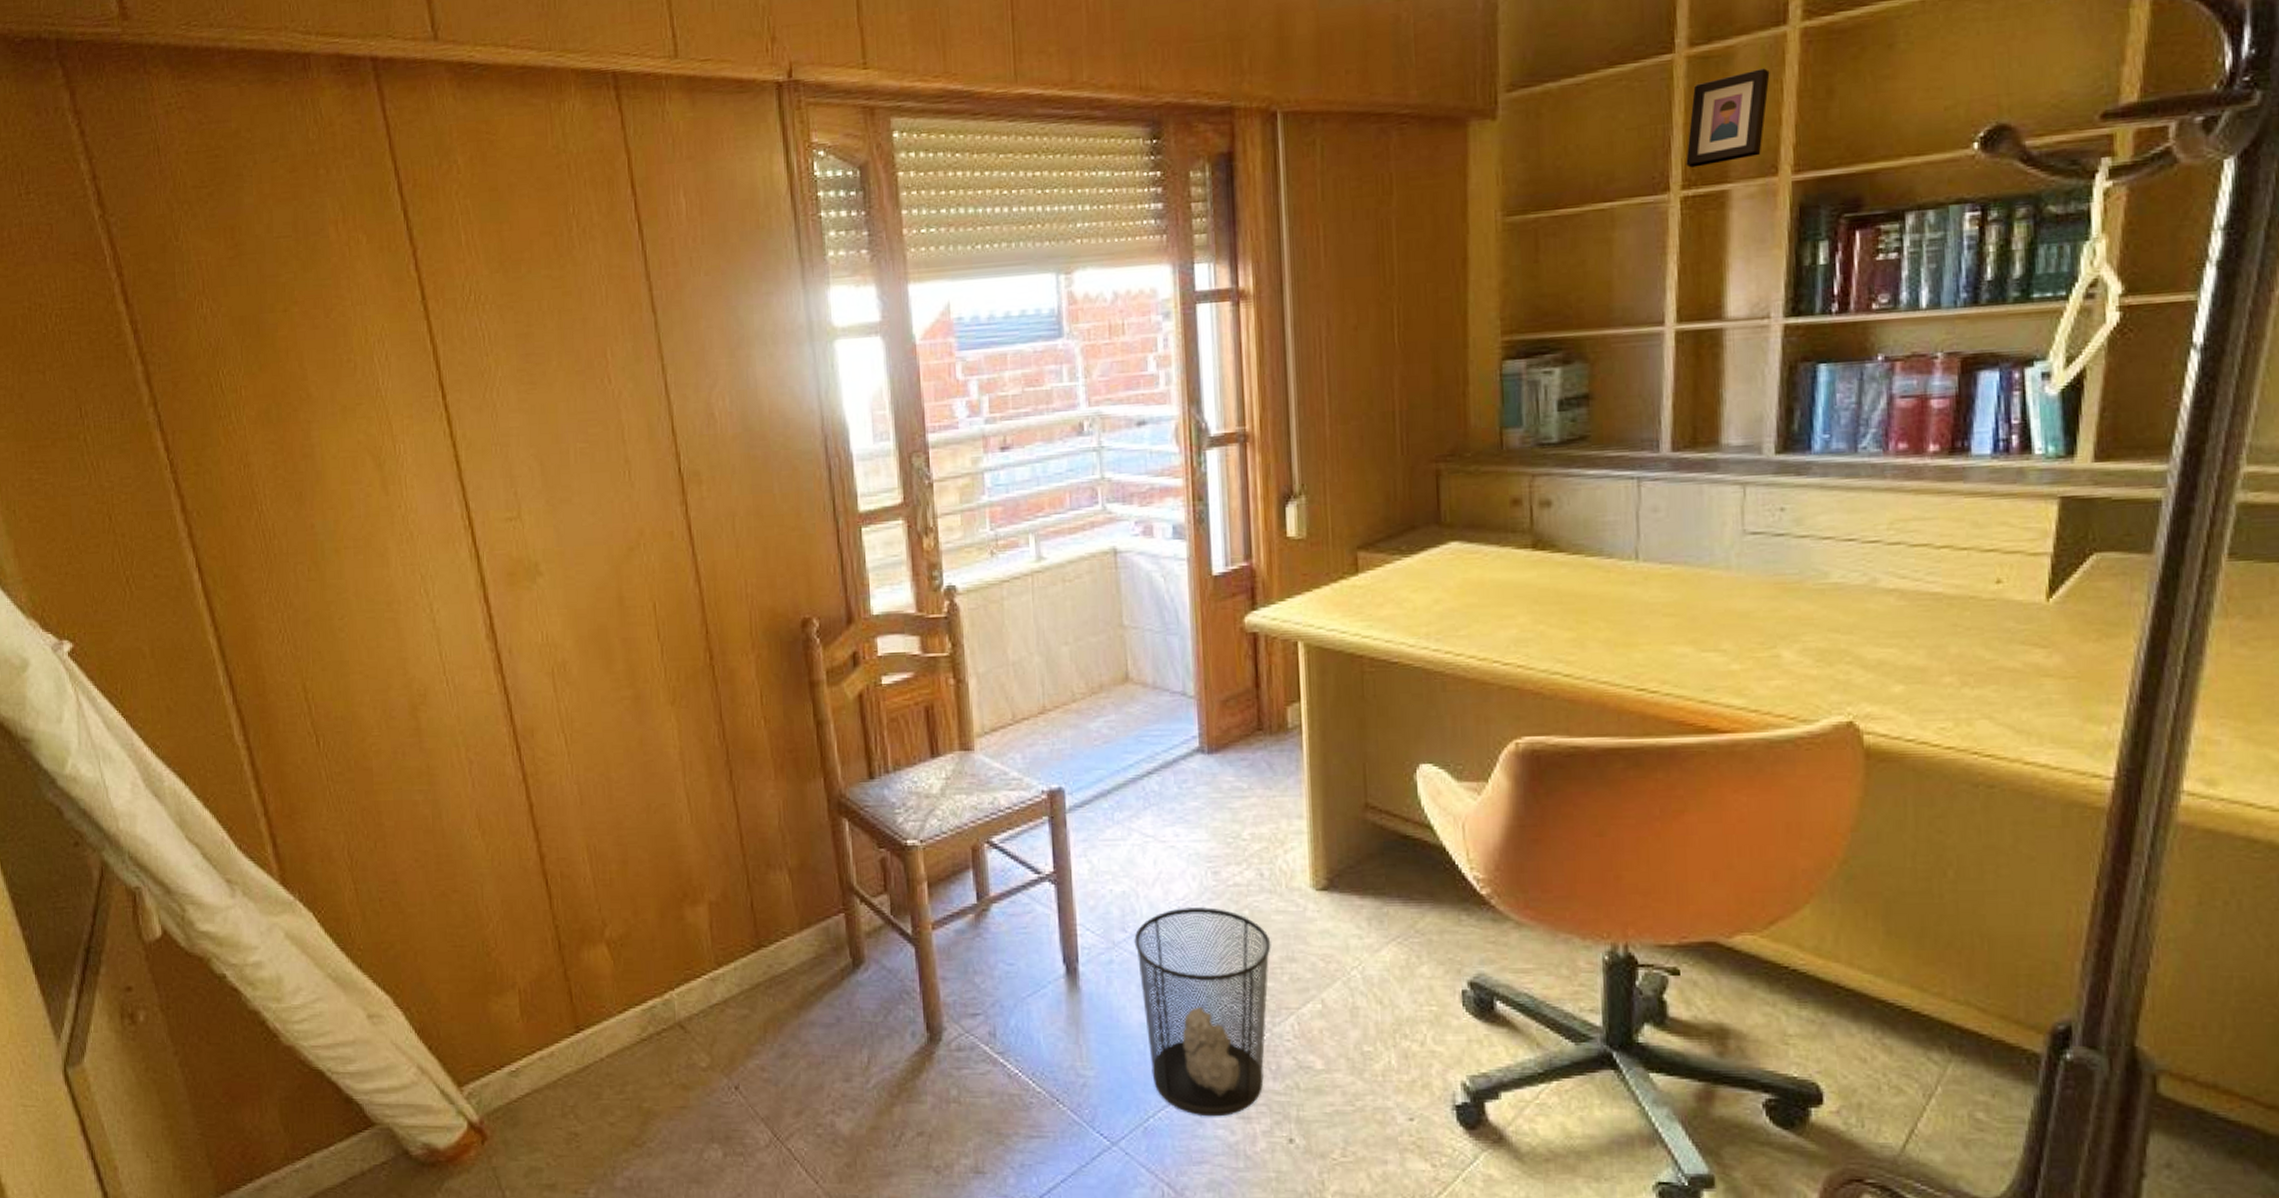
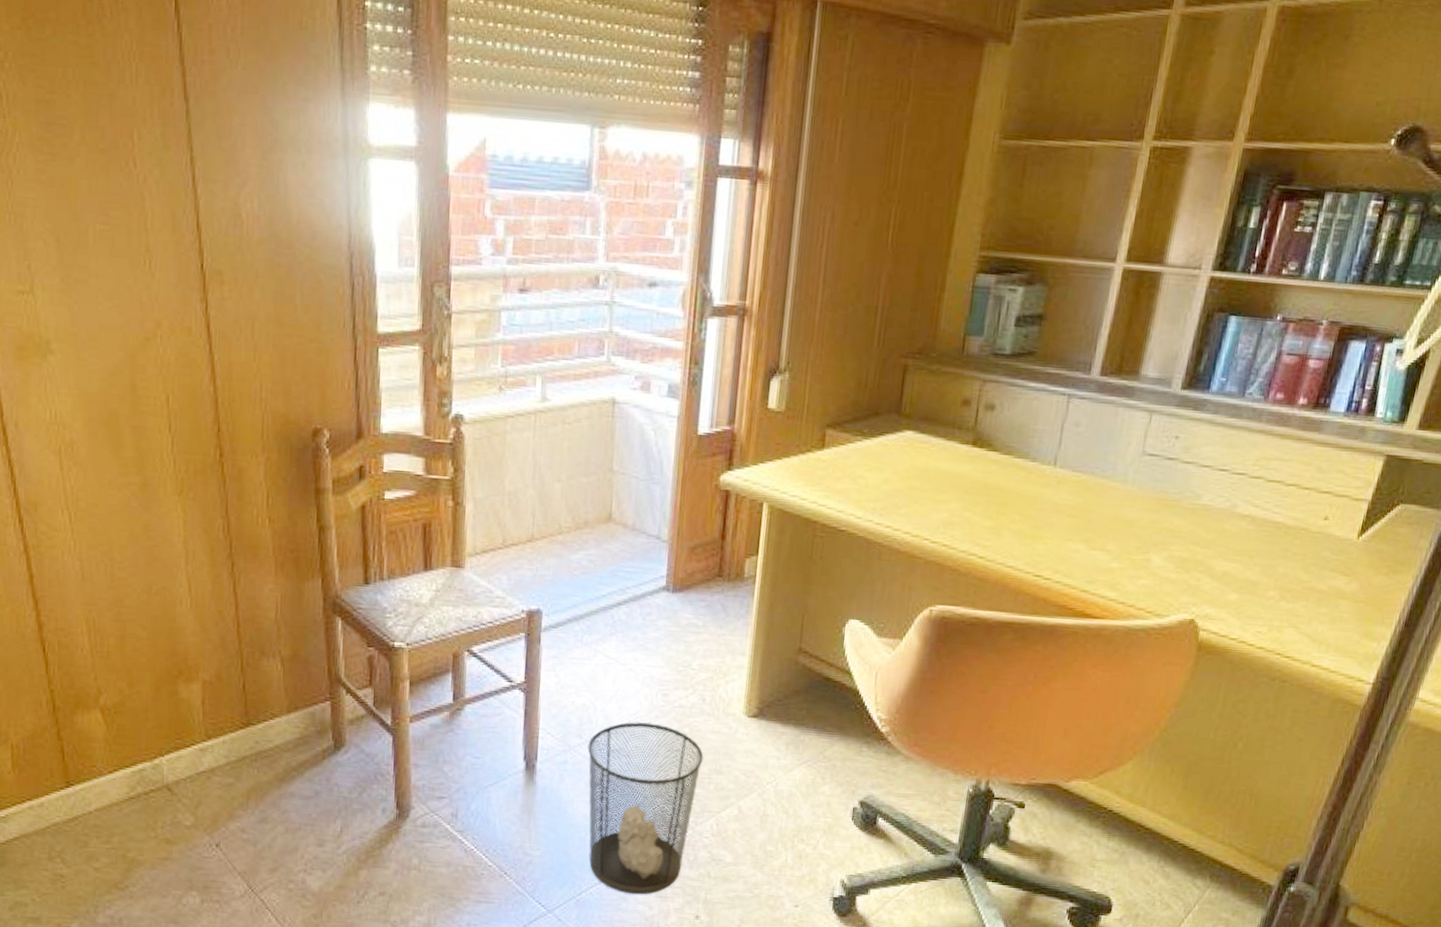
picture frame: present [1686,68,1770,168] -> none [1161,38,1246,122]

